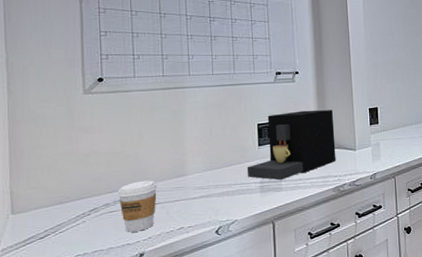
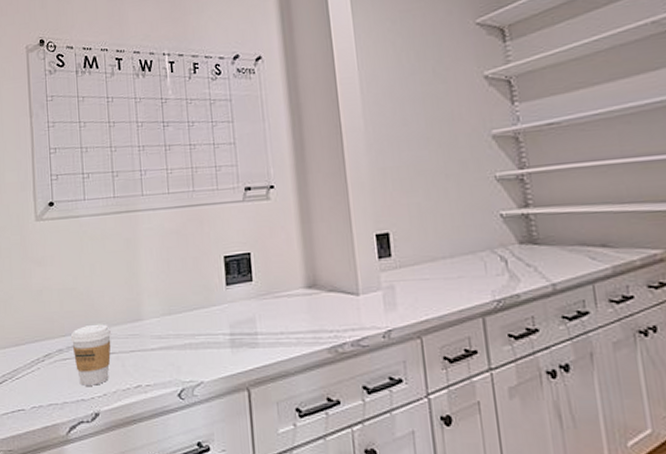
coffee maker: present [246,109,336,180] -> none [212,236,331,333]

